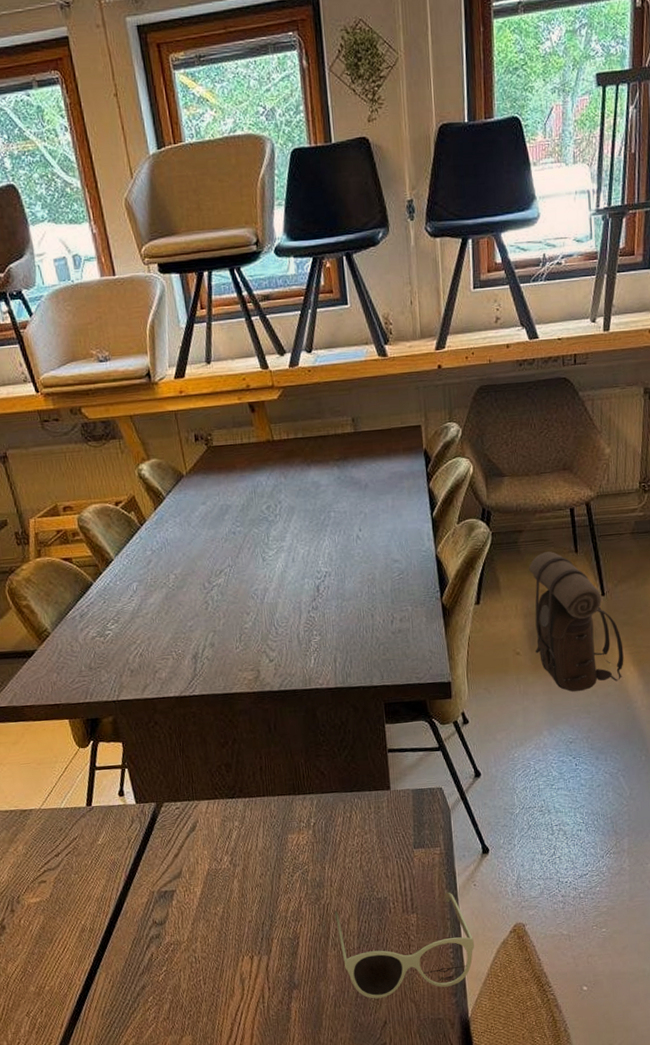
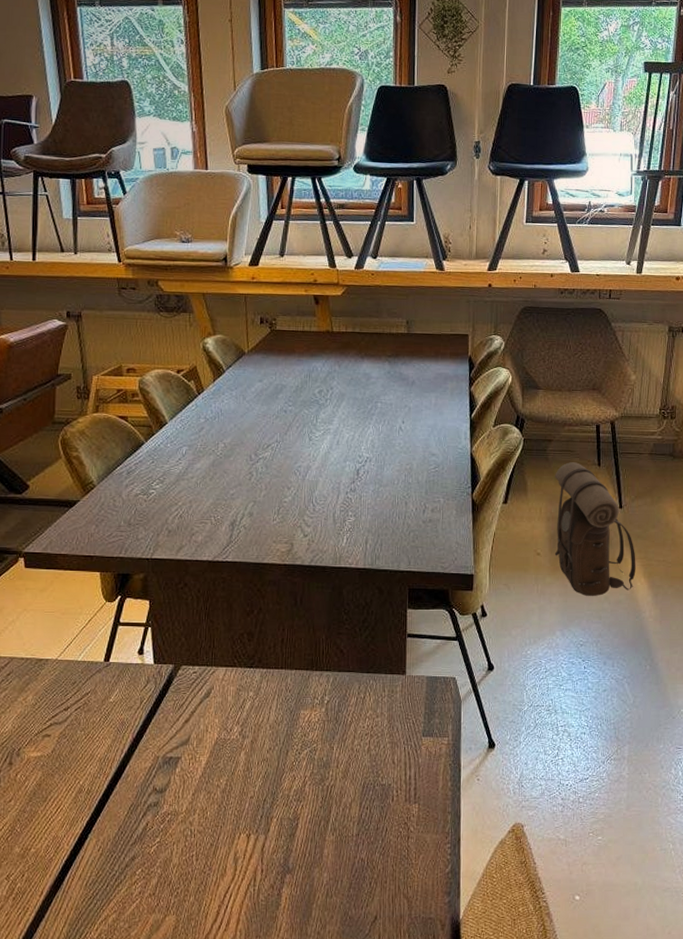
spectacles: present [334,892,475,999] -> none [337,784,473,891]

